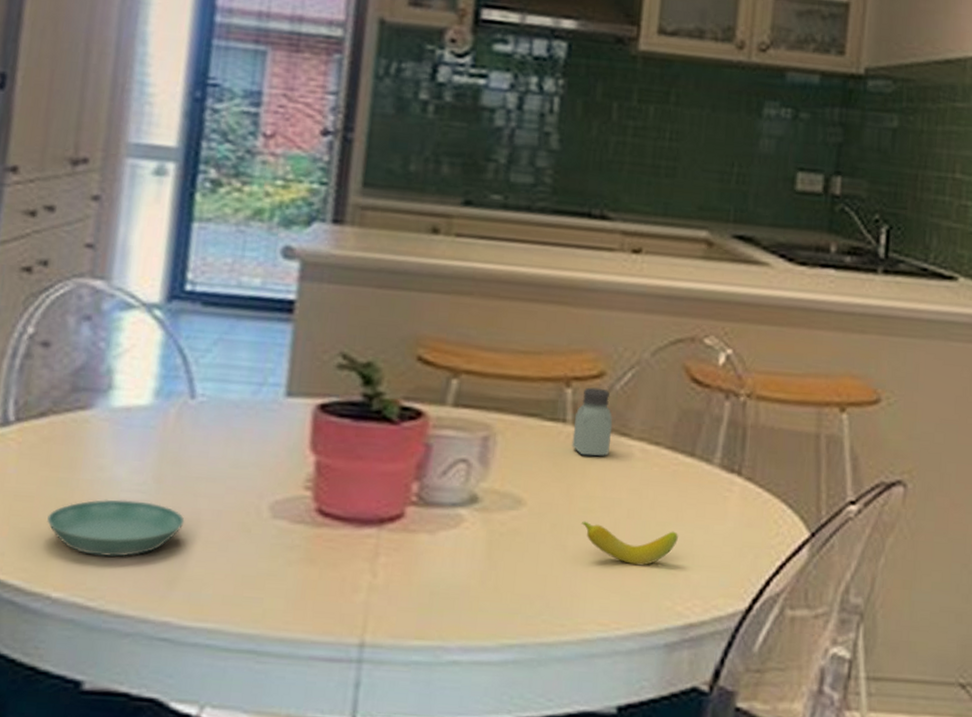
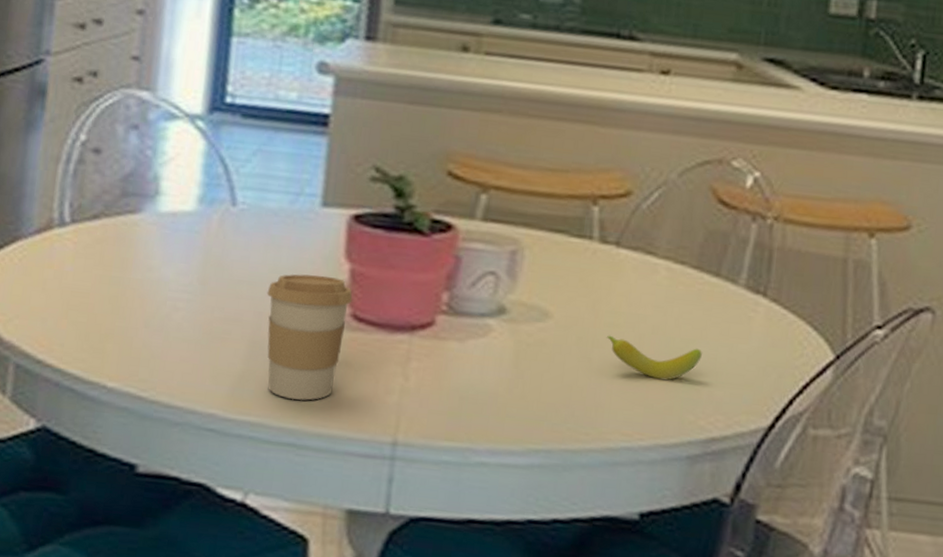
saucer: present [47,499,185,557] -> none [102,297,228,352]
coffee cup: none [226,468,318,603] -> present [267,274,353,401]
saltshaker: present [571,387,613,457] -> none [598,206,639,274]

